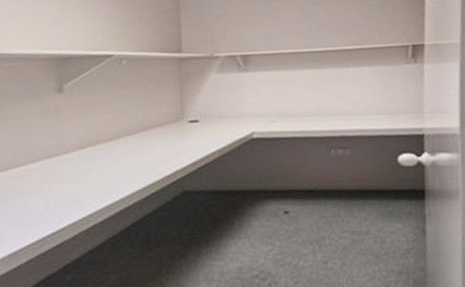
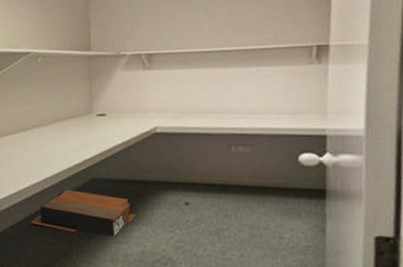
storage box: none [113,204,233,269] -> present [30,189,137,251]

